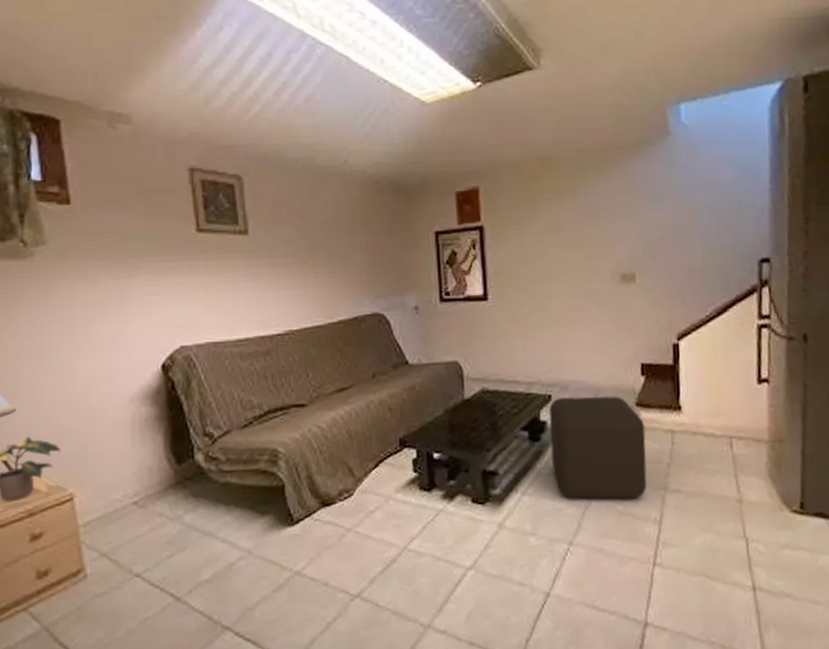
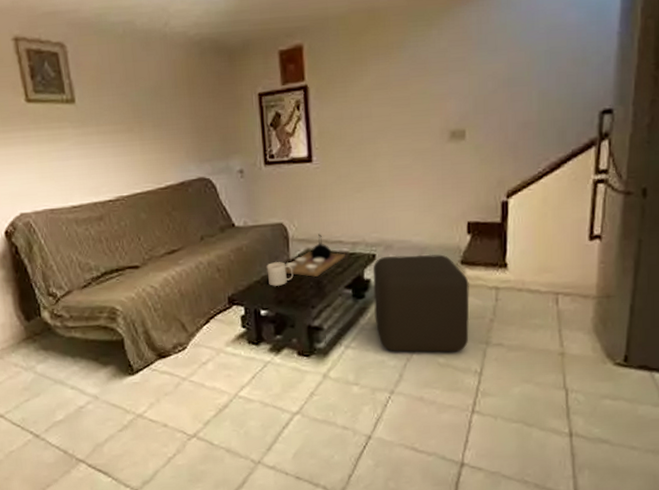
mug: none [440,402,468,428] -> present [266,262,294,286]
tea set: none [459,373,522,419] -> present [285,234,346,278]

